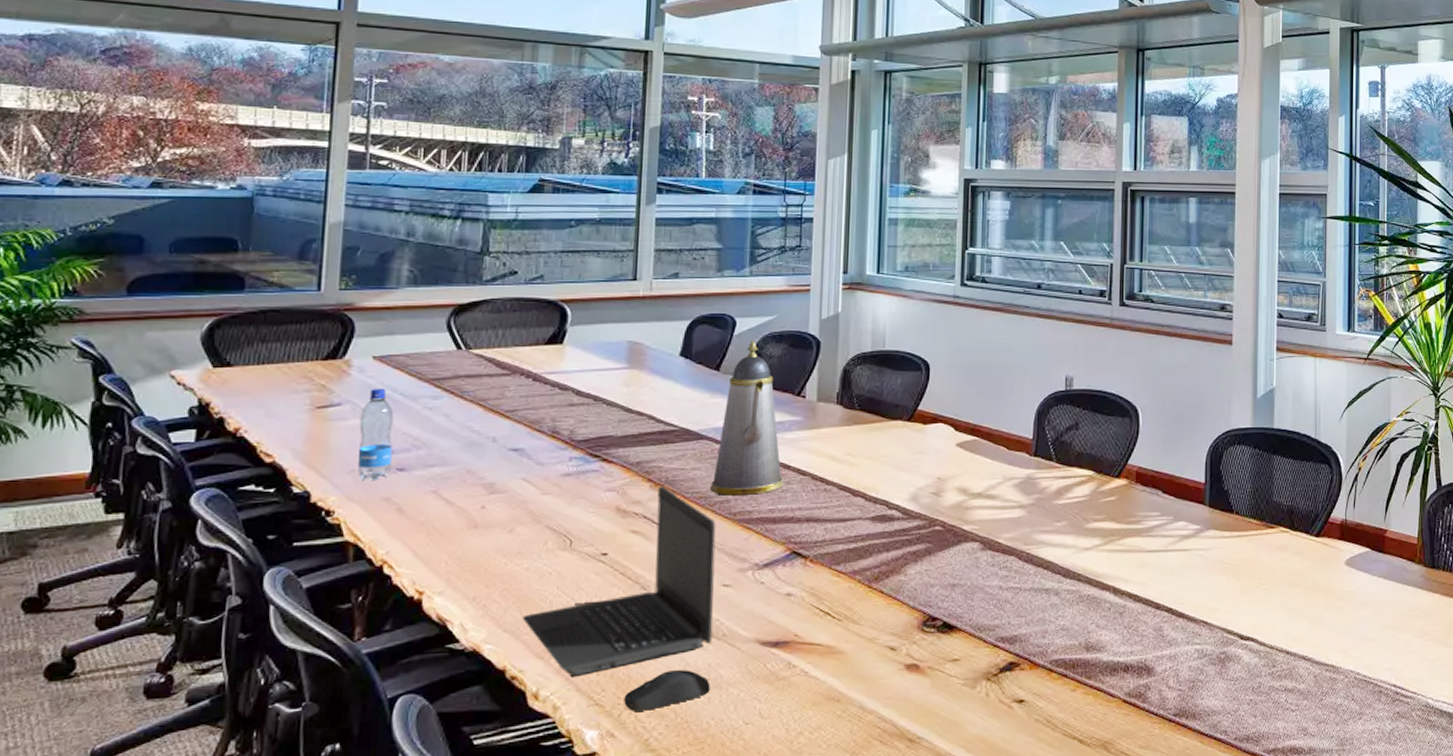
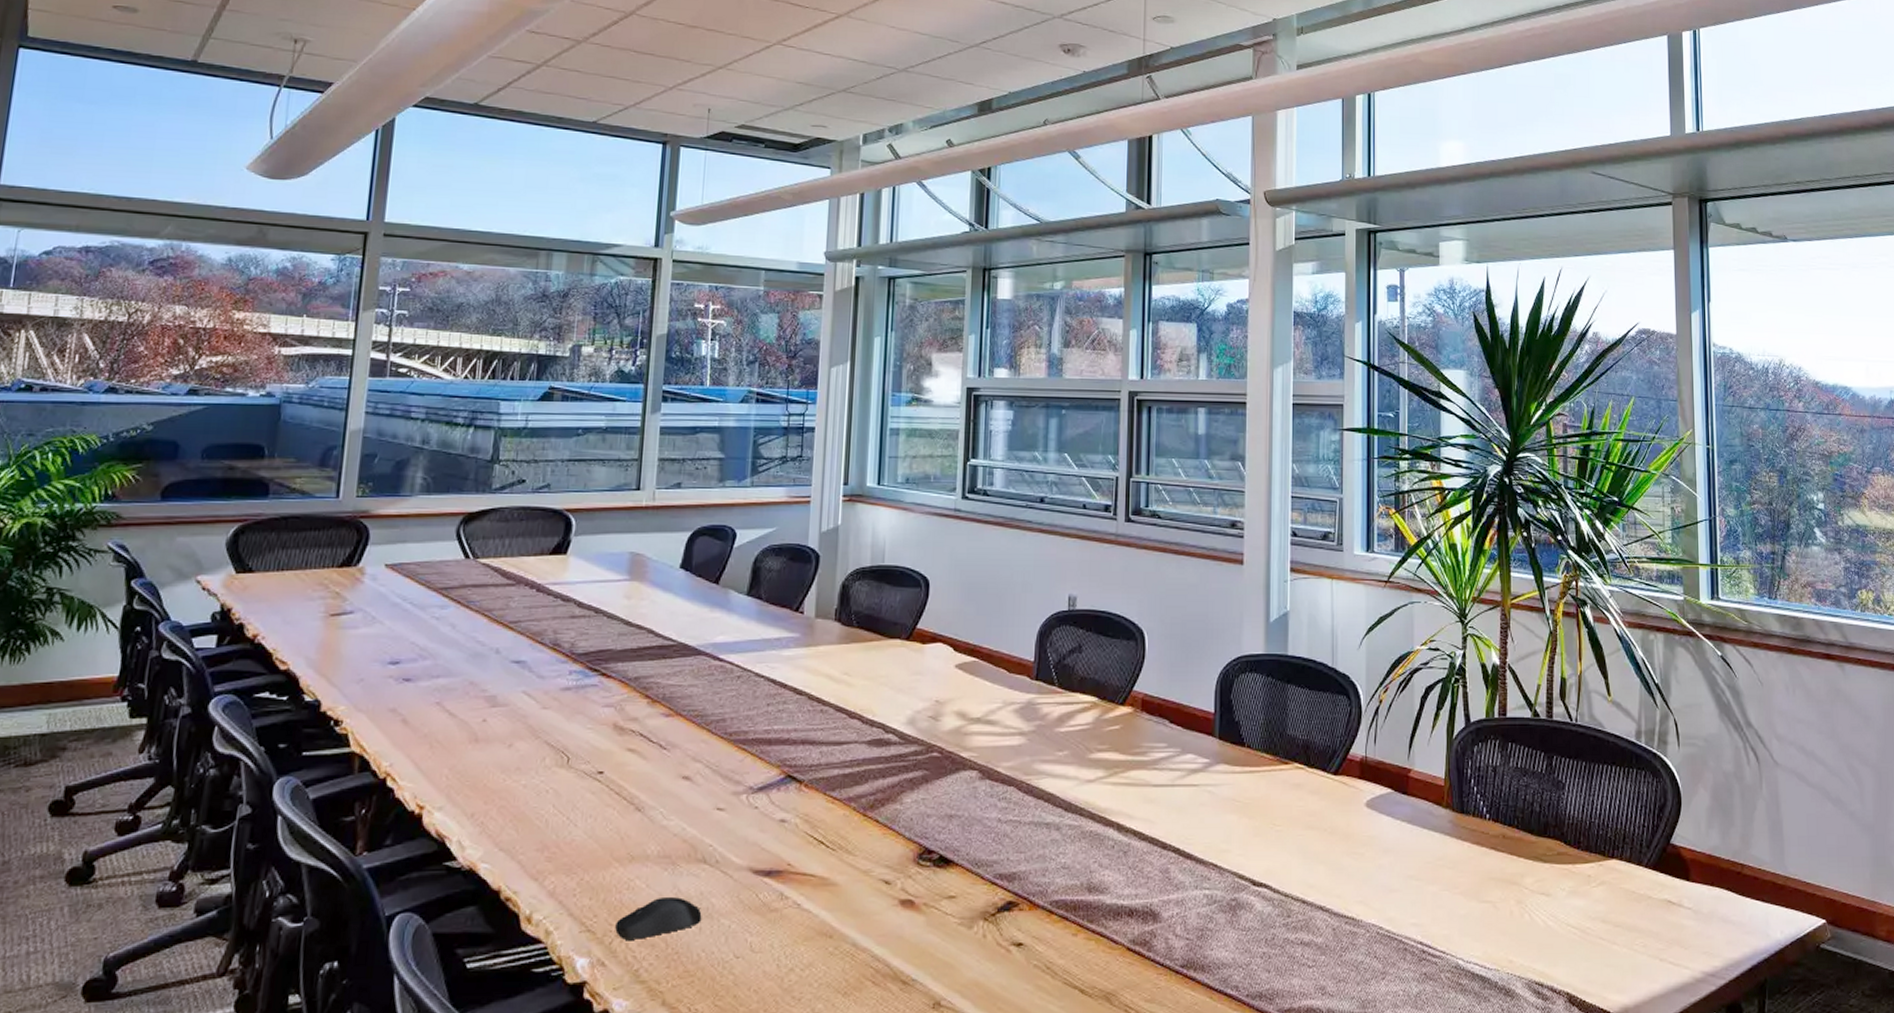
bottle: present [357,388,394,481] -> none [366,596,403,691]
laptop: present [522,486,717,676] -> none [518,702,712,900]
coffee pot: present [709,340,783,496] -> none [705,553,780,714]

